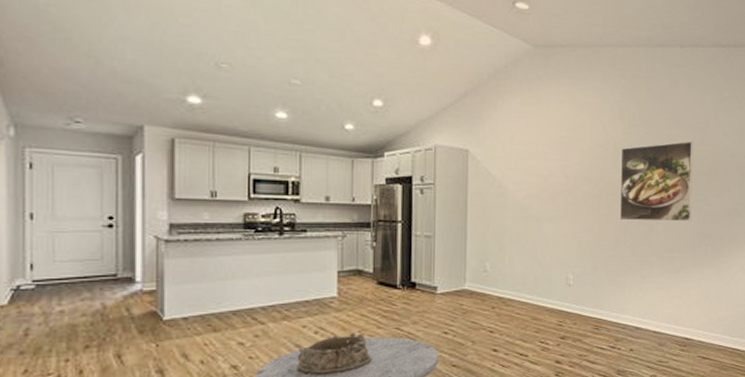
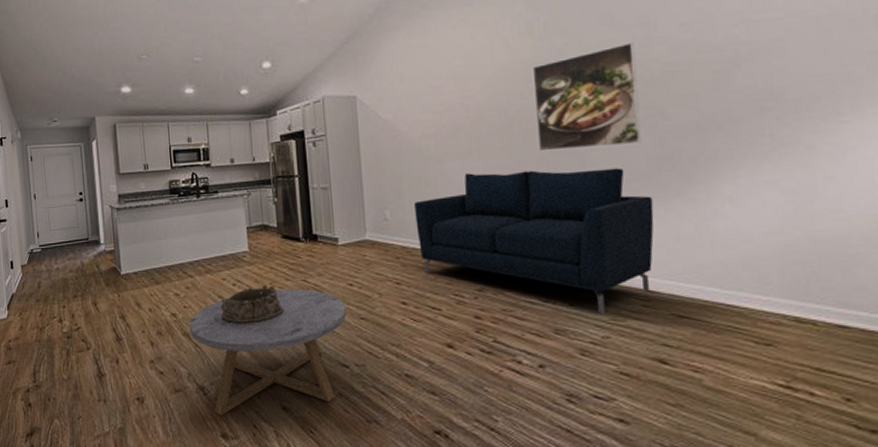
sofa: none [513,234,694,357] -> present [414,168,654,314]

